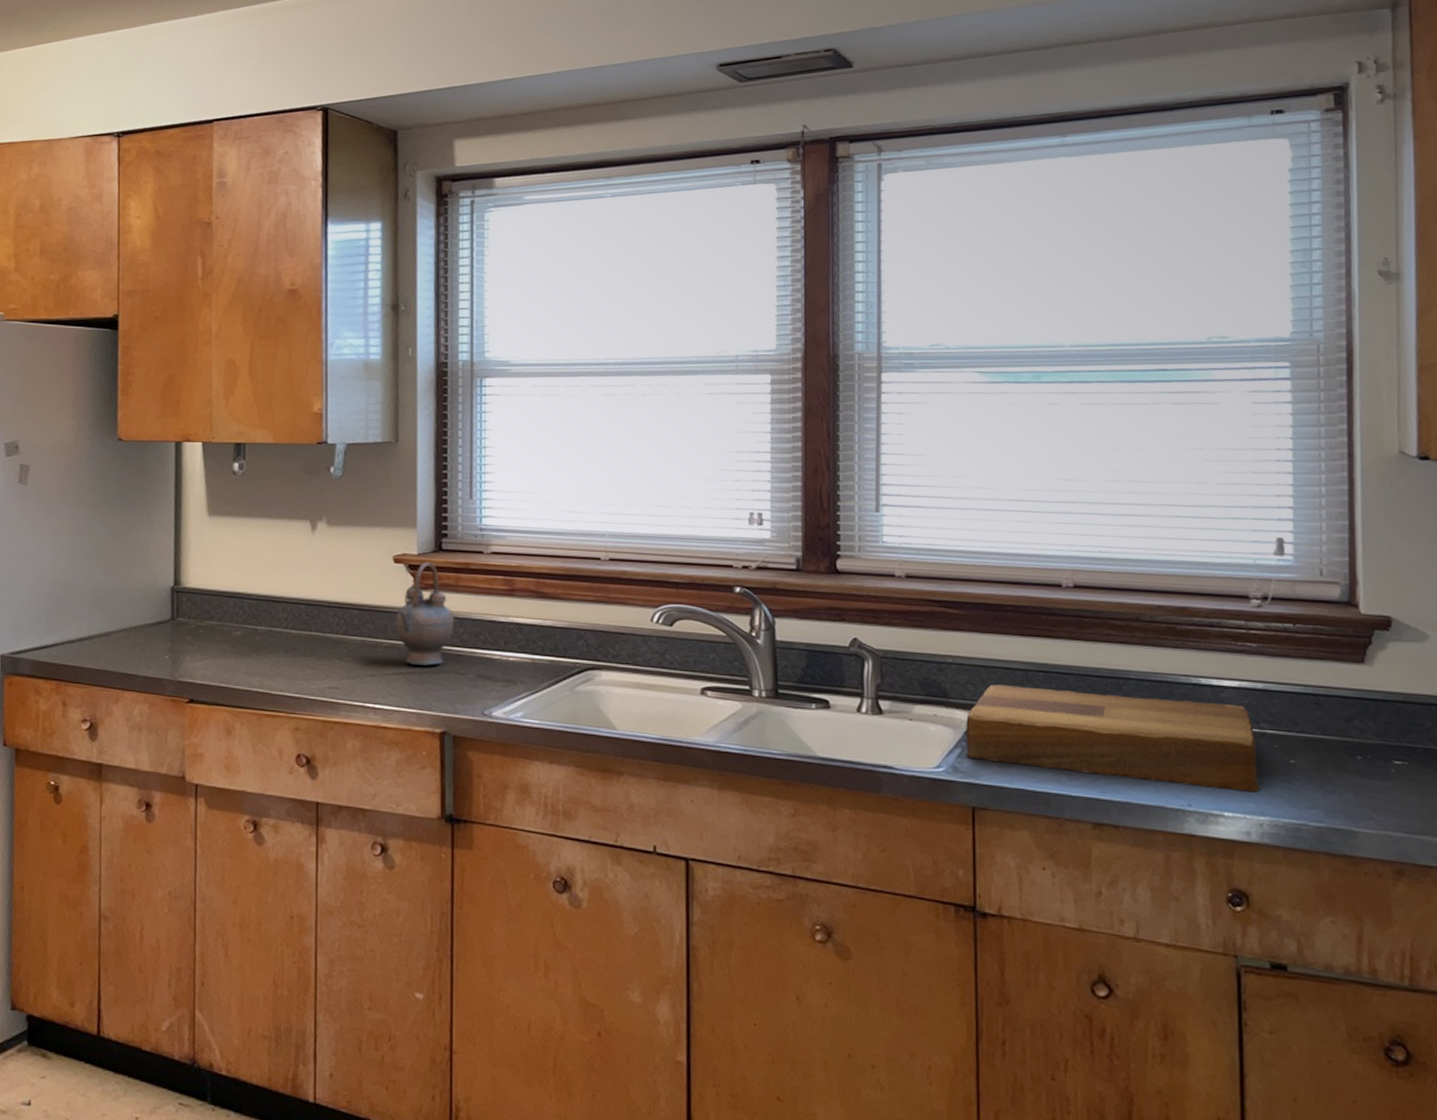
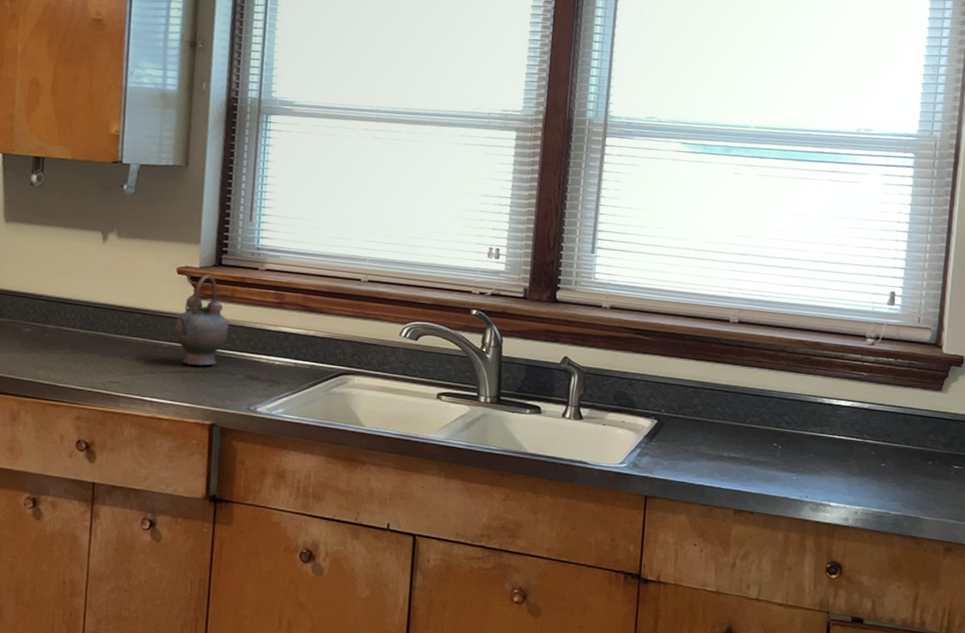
cutting board: present [966,684,1260,792] -> none [644,398,859,488]

